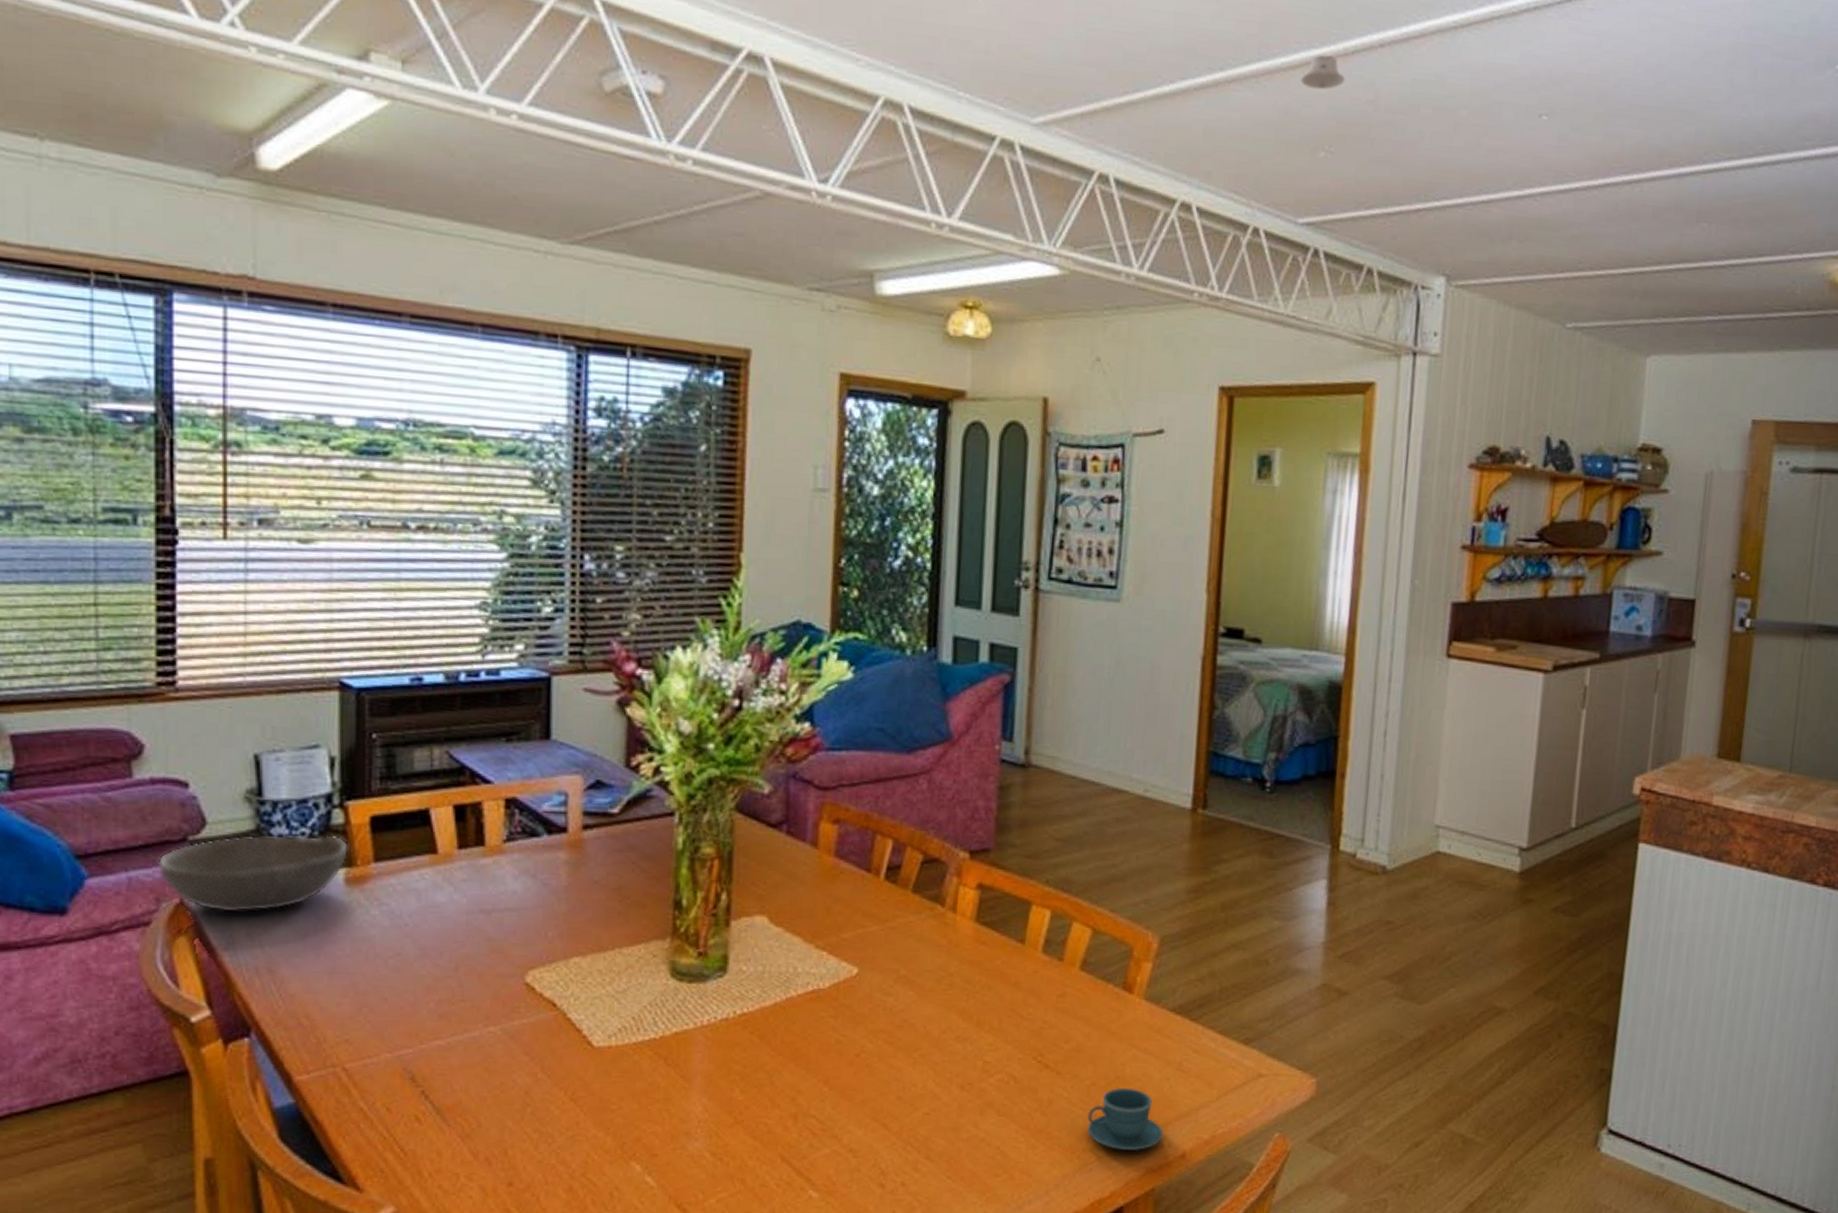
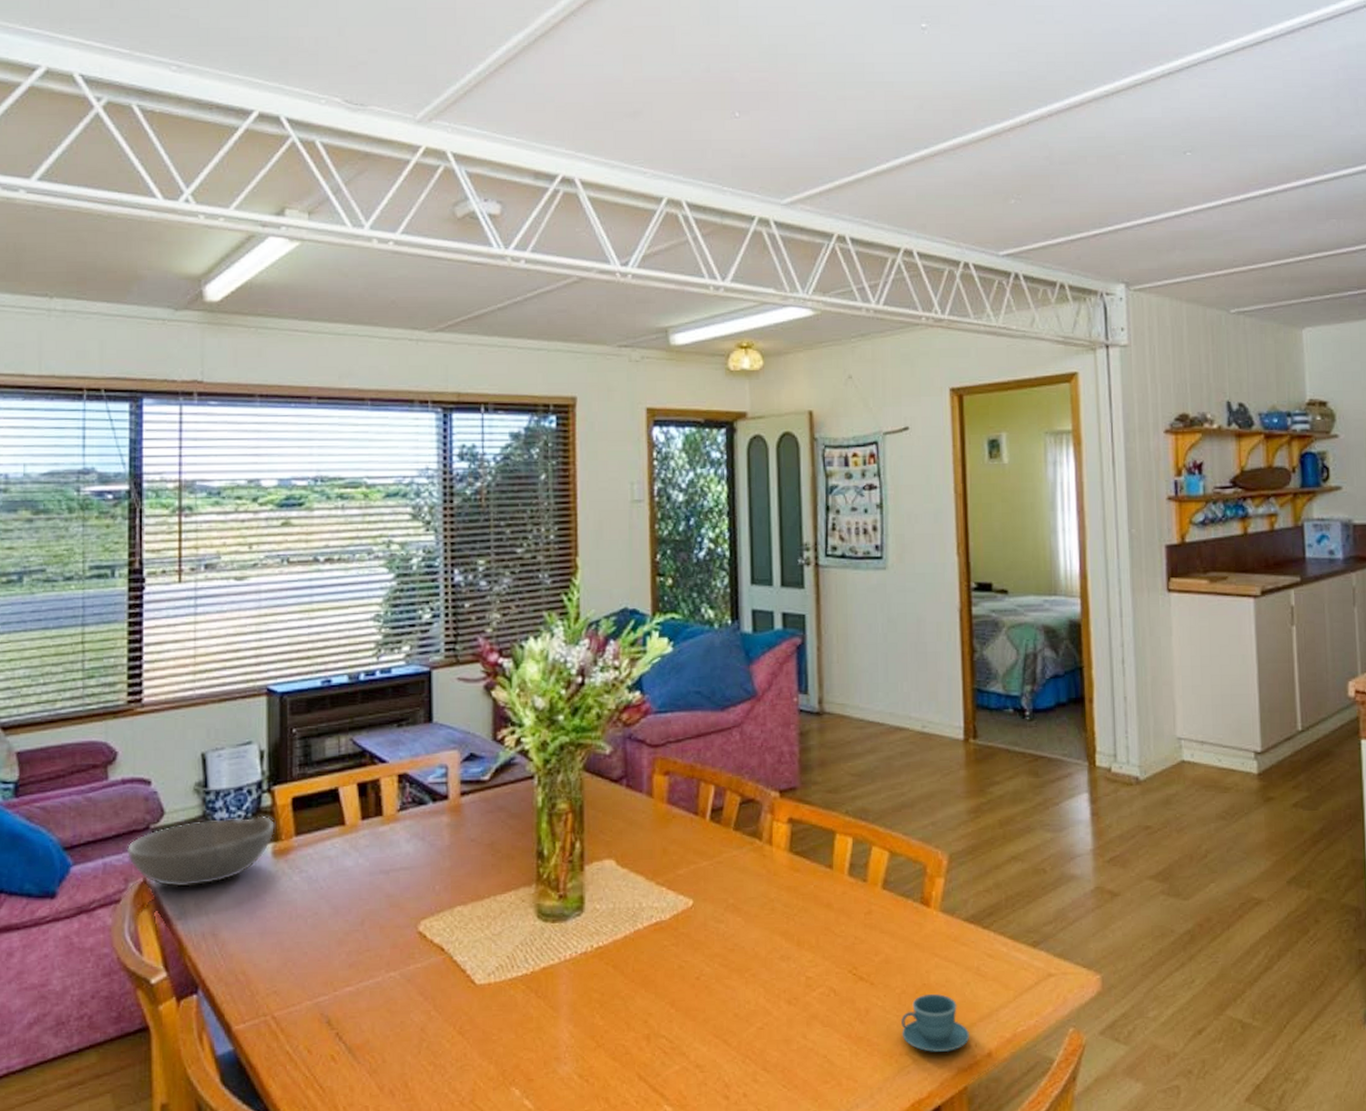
recessed light: present [1301,55,1346,90] -> none [989,128,1025,154]

